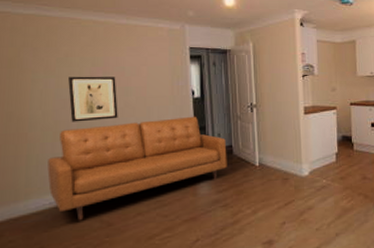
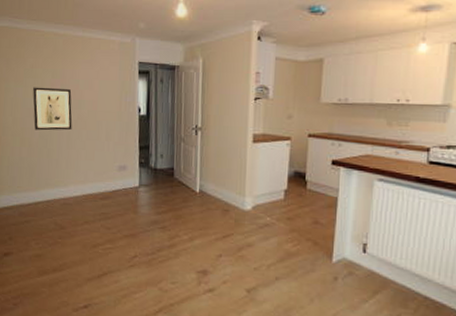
sofa: present [47,116,227,221] -> none [16,134,168,220]

